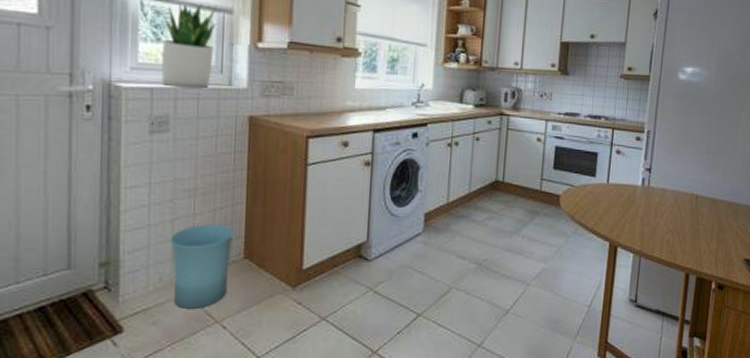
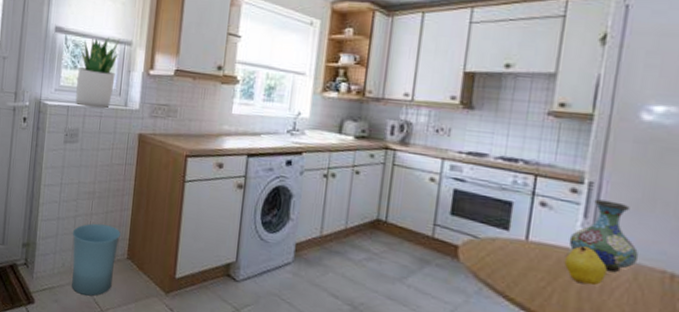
fruit: none [632,183,659,213] -> present [564,246,607,286]
vase: none [635,144,678,199] -> present [568,199,639,272]

